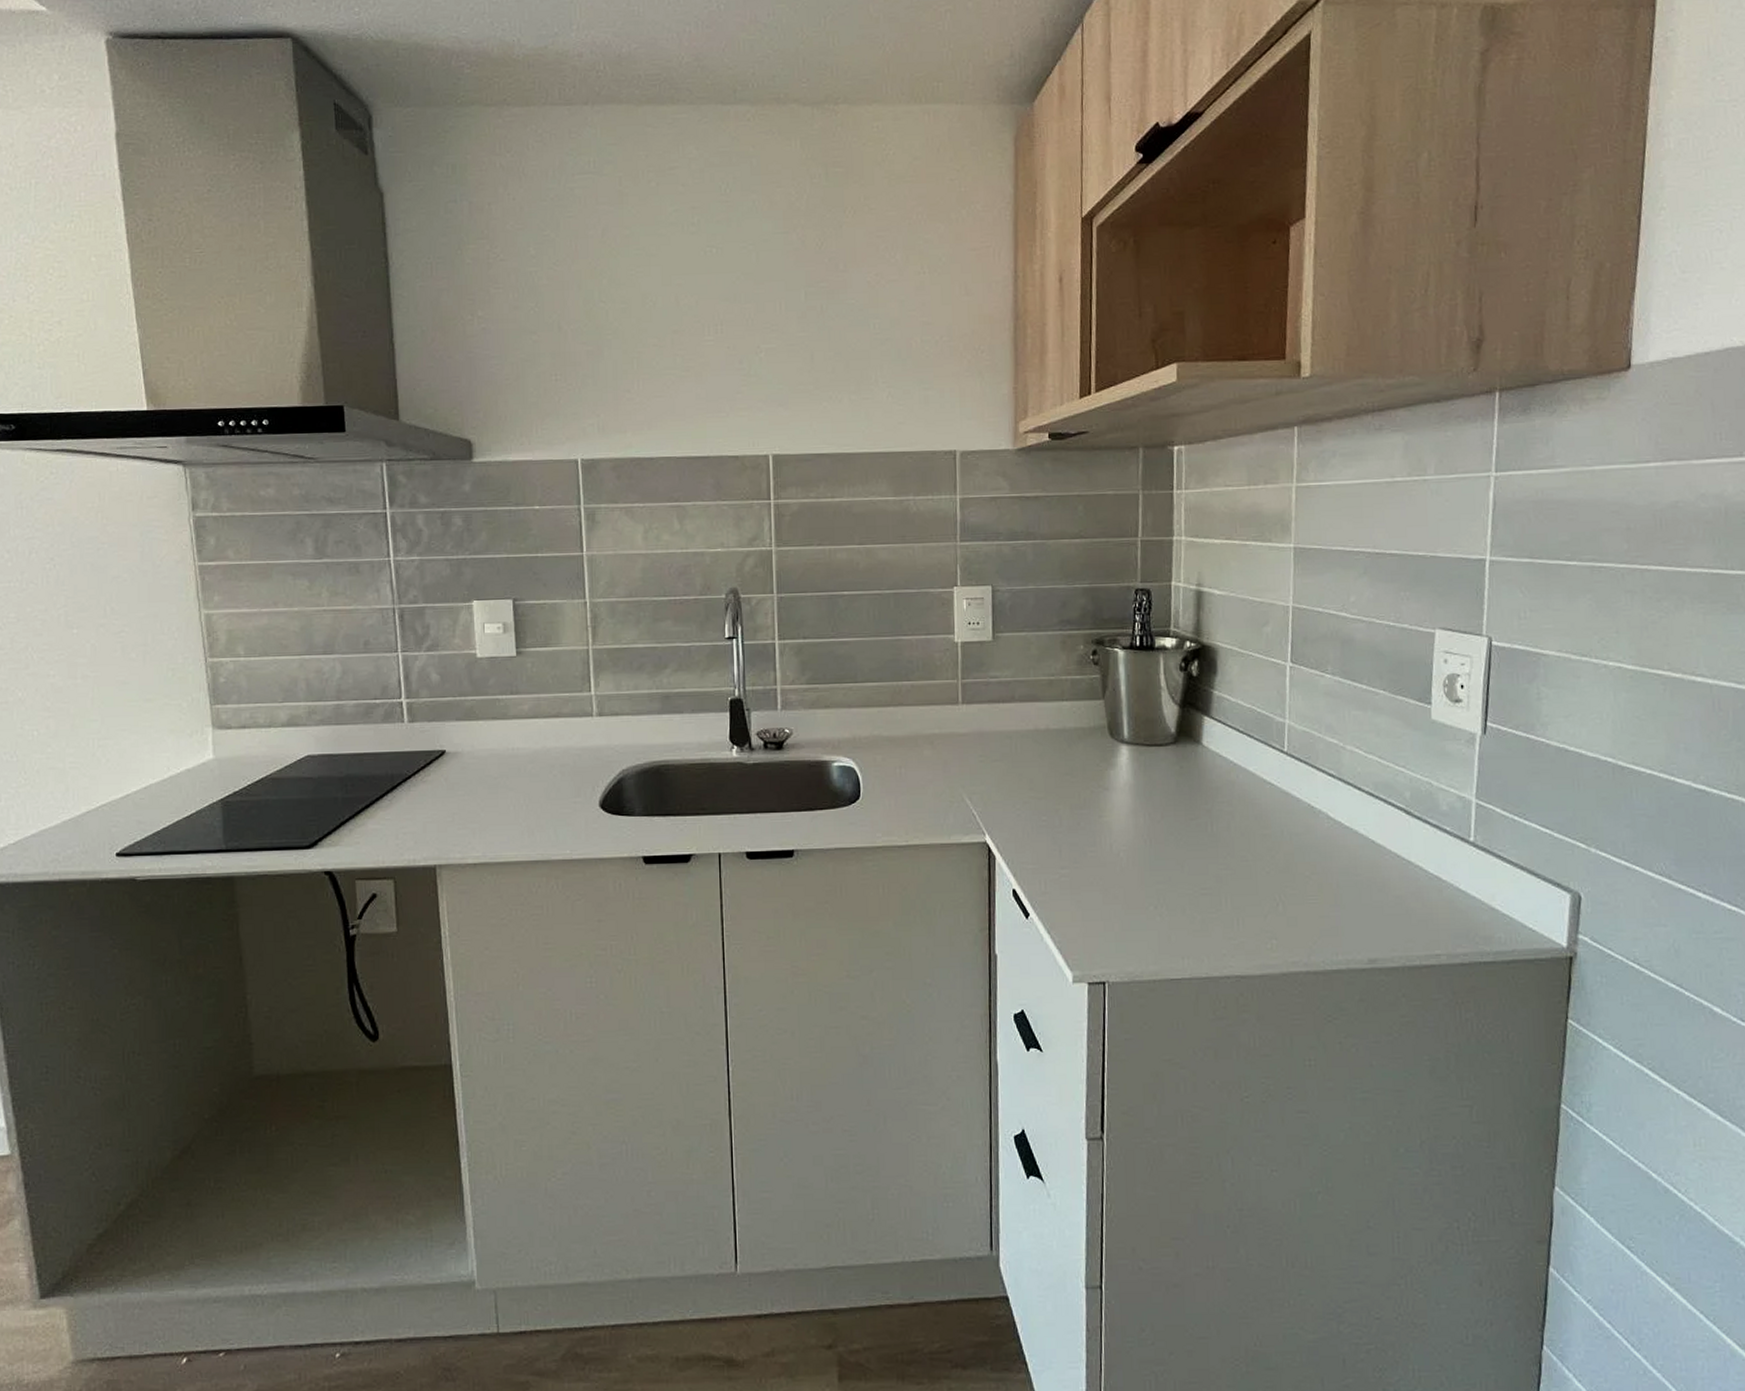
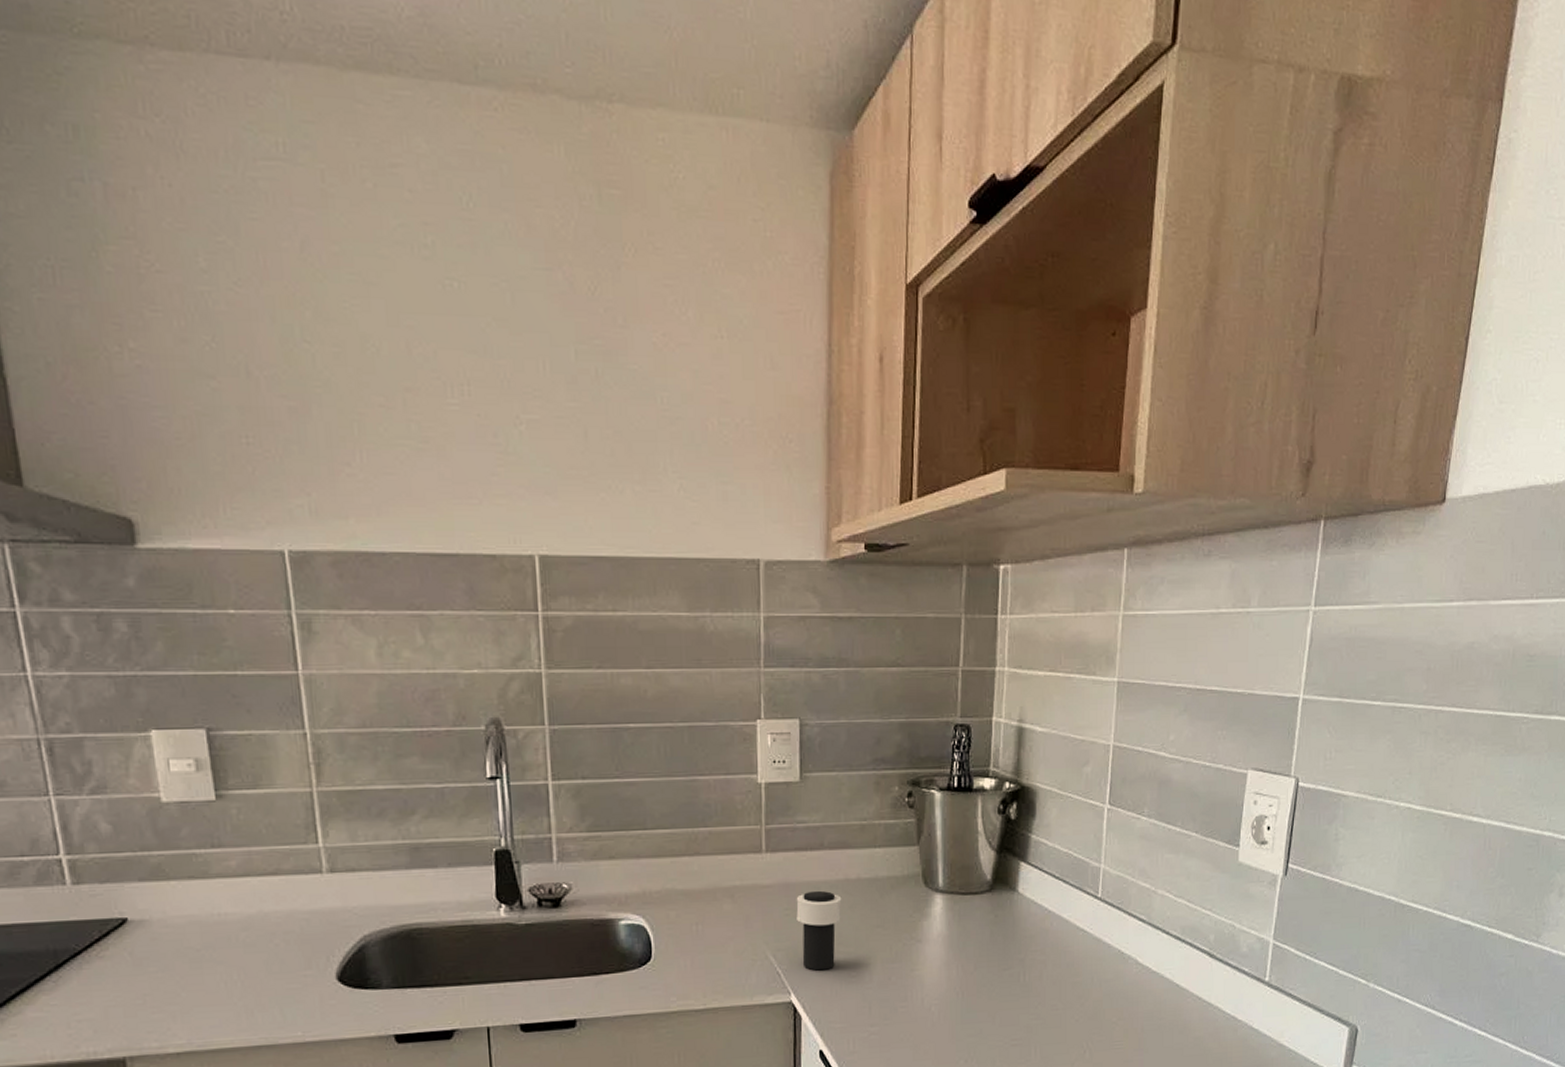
cup: none [990,739,1032,814] -> present [796,890,842,971]

